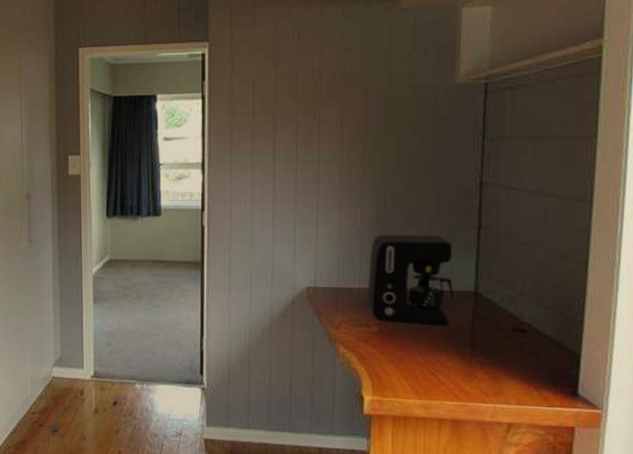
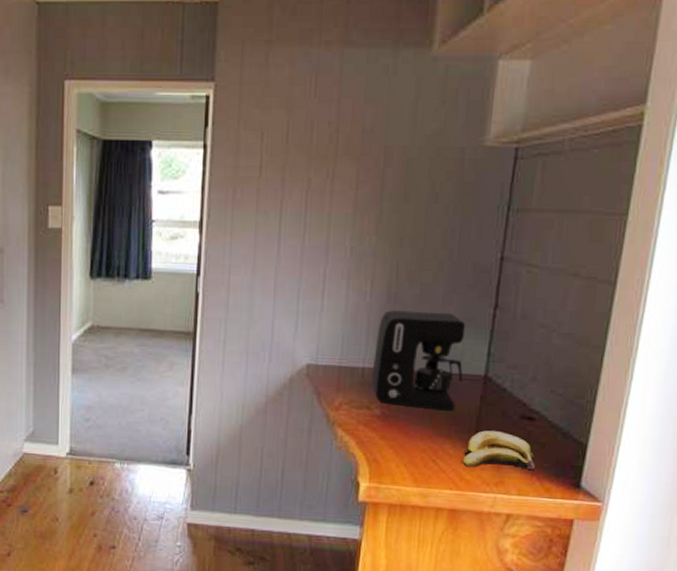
banana: none [460,343,532,381] -> present [462,430,536,471]

